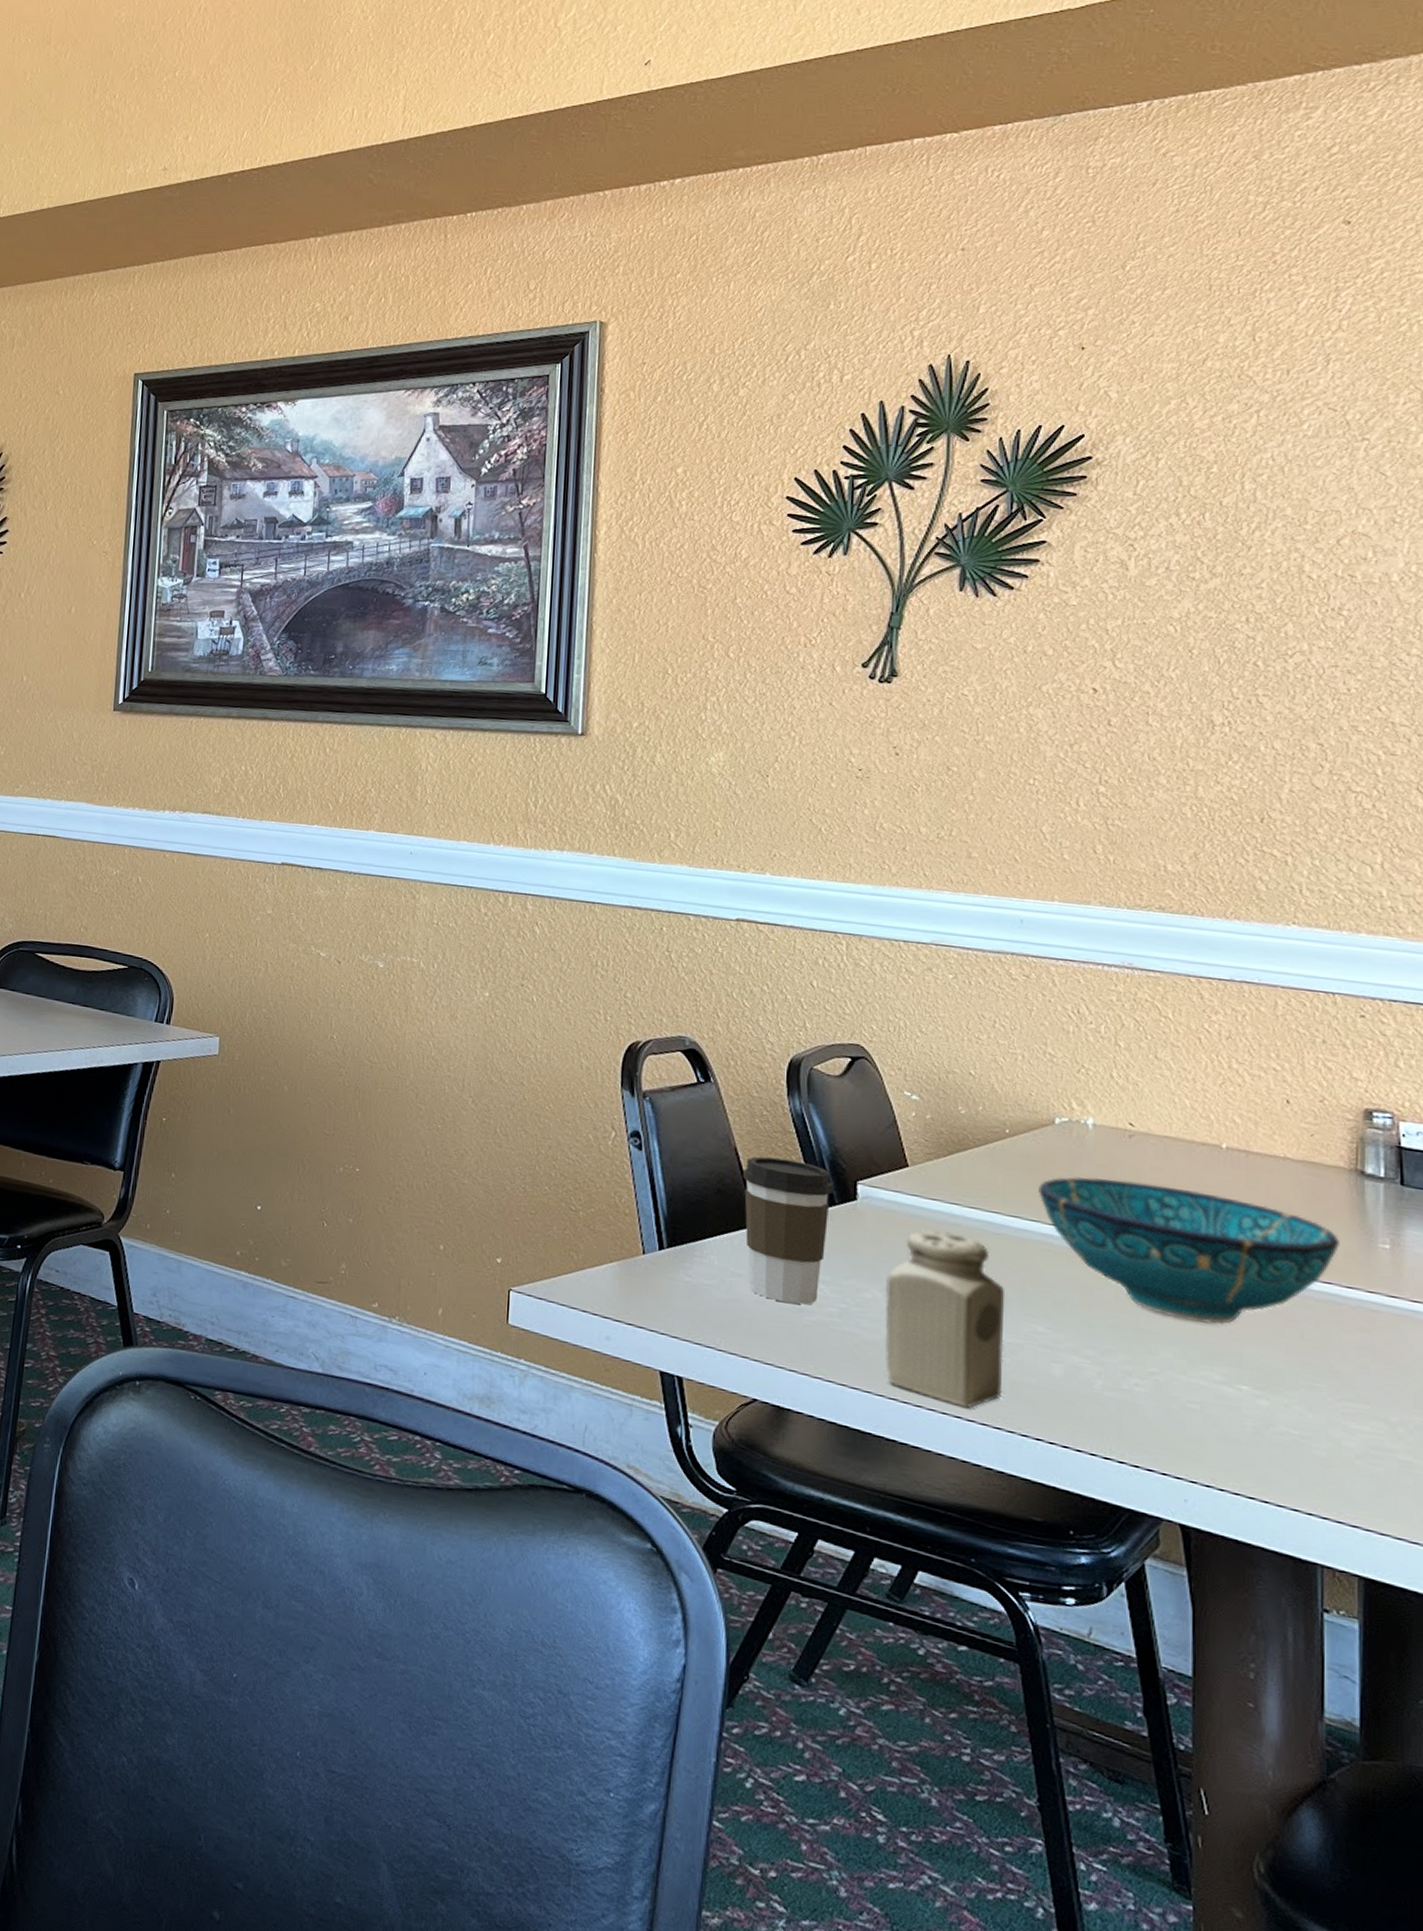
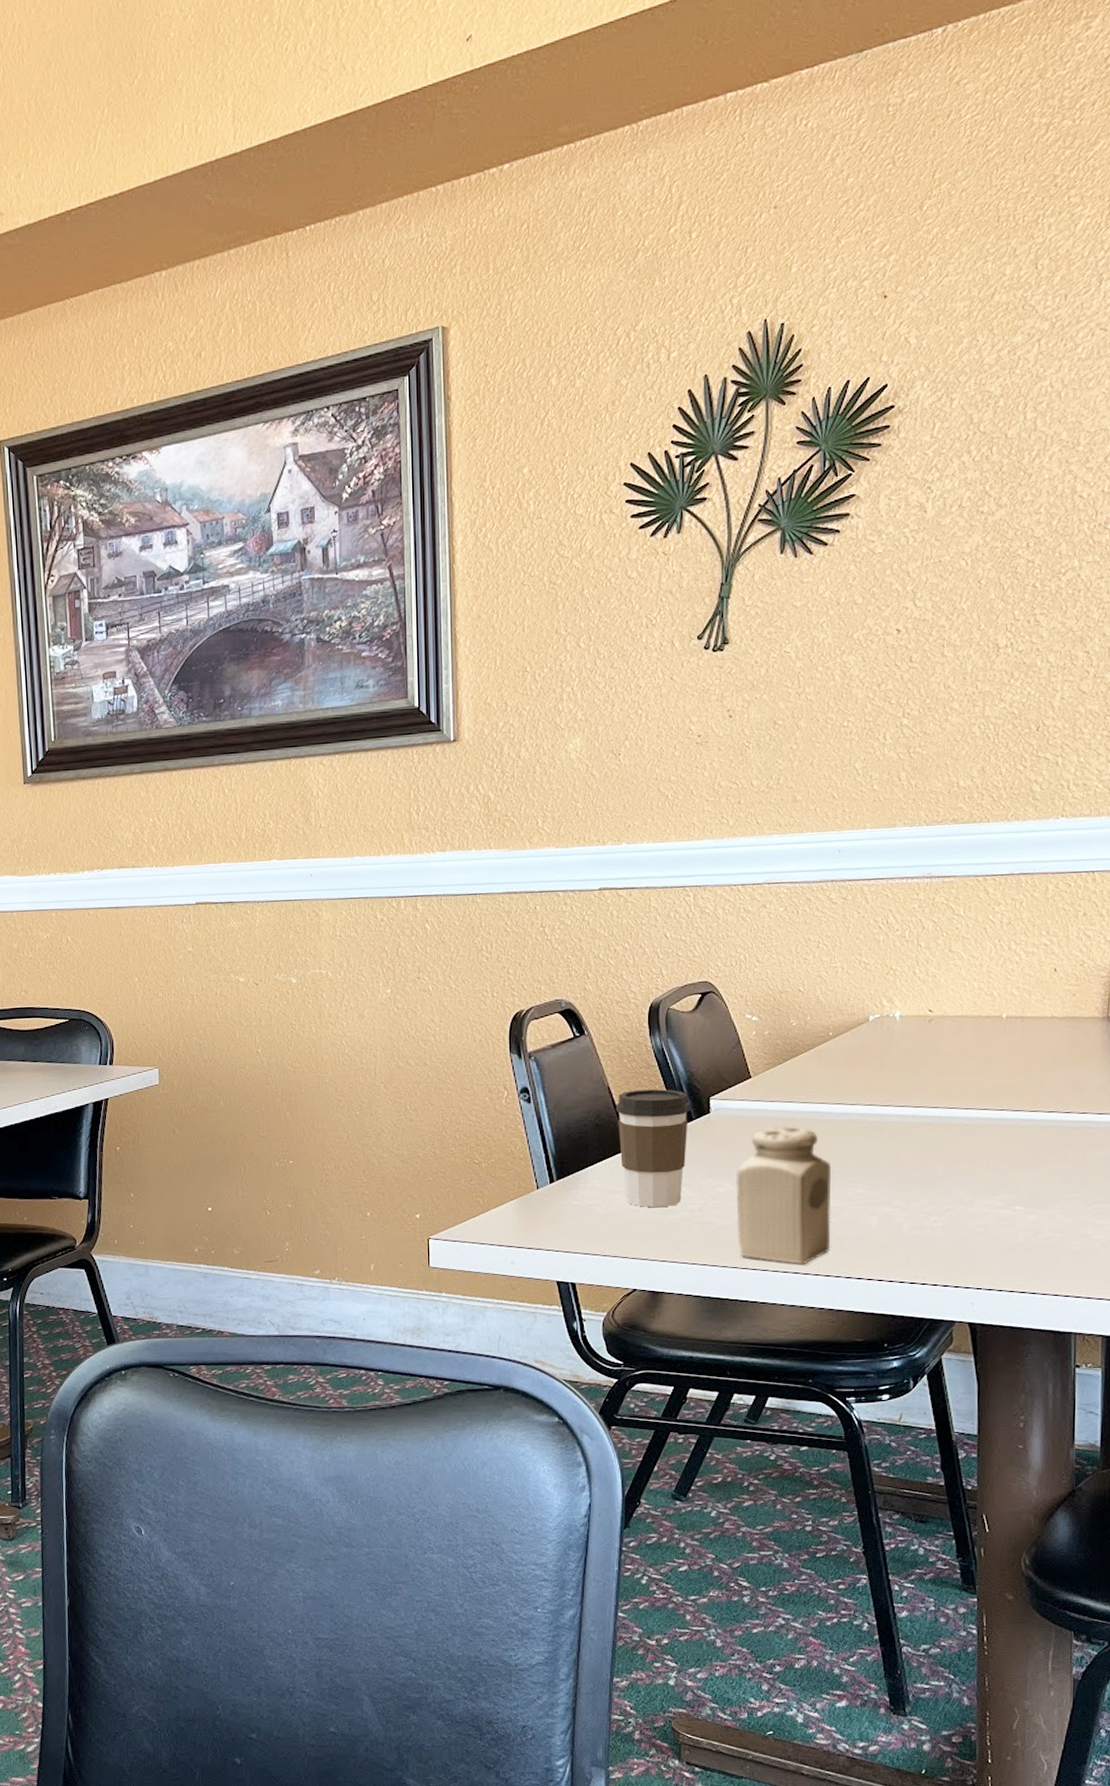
bowl: present [1038,1176,1339,1325] -> none [856,1057,1093,1164]

